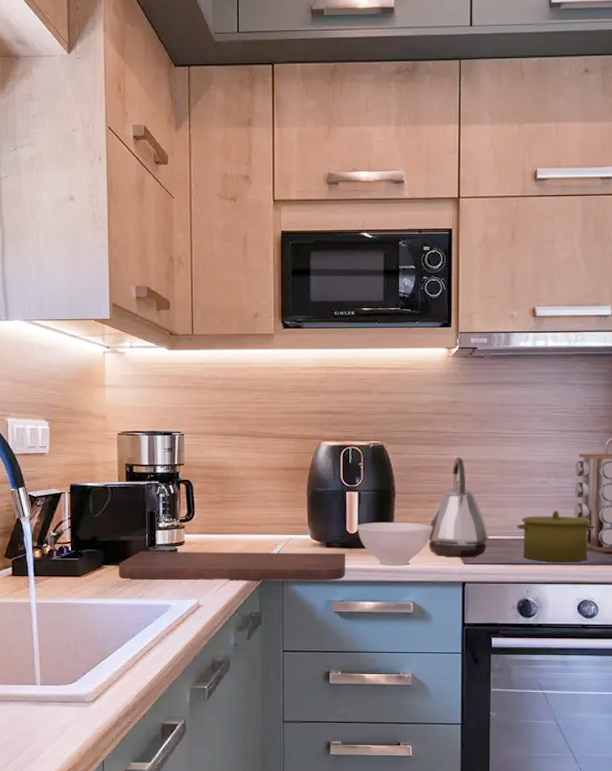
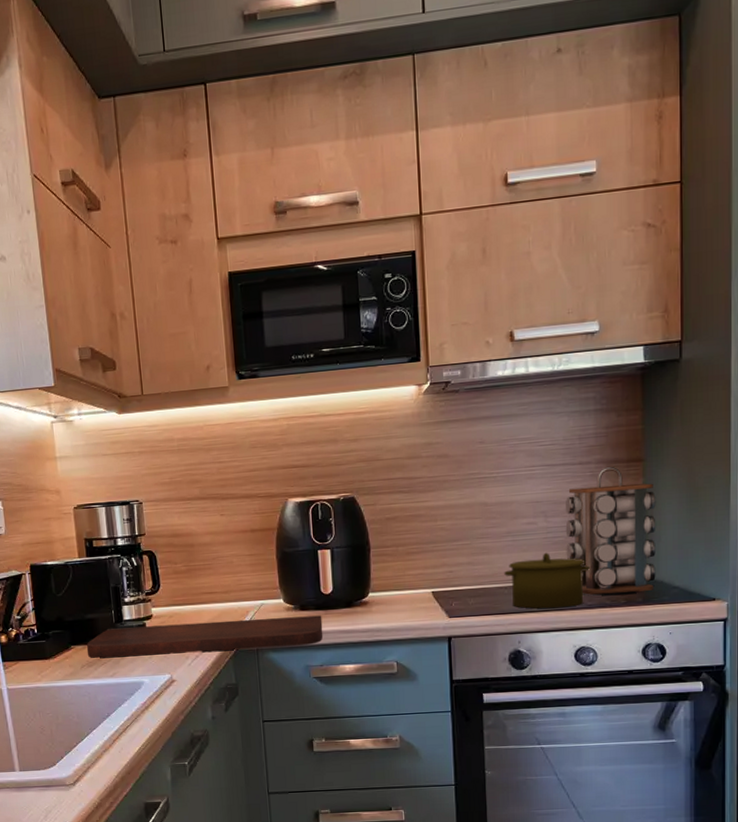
bowl: present [356,522,433,567] -> none [331,577,413,626]
kettle: present [428,457,489,558] -> none [409,503,475,612]

